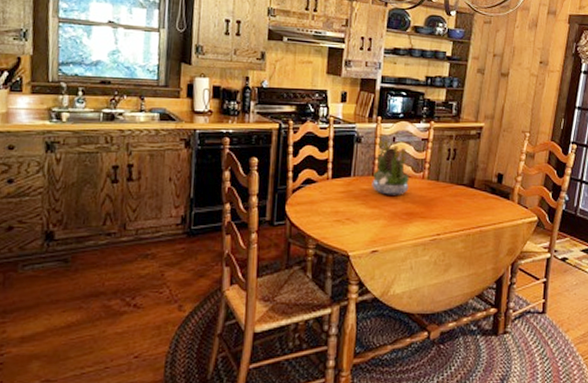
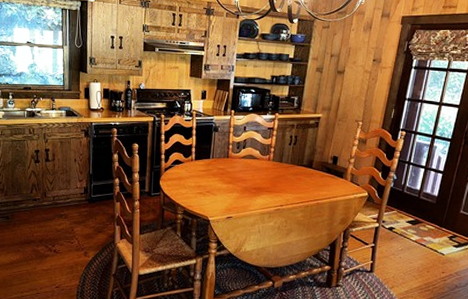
flower arrangement: present [372,140,411,195] -> none [227,129,259,174]

